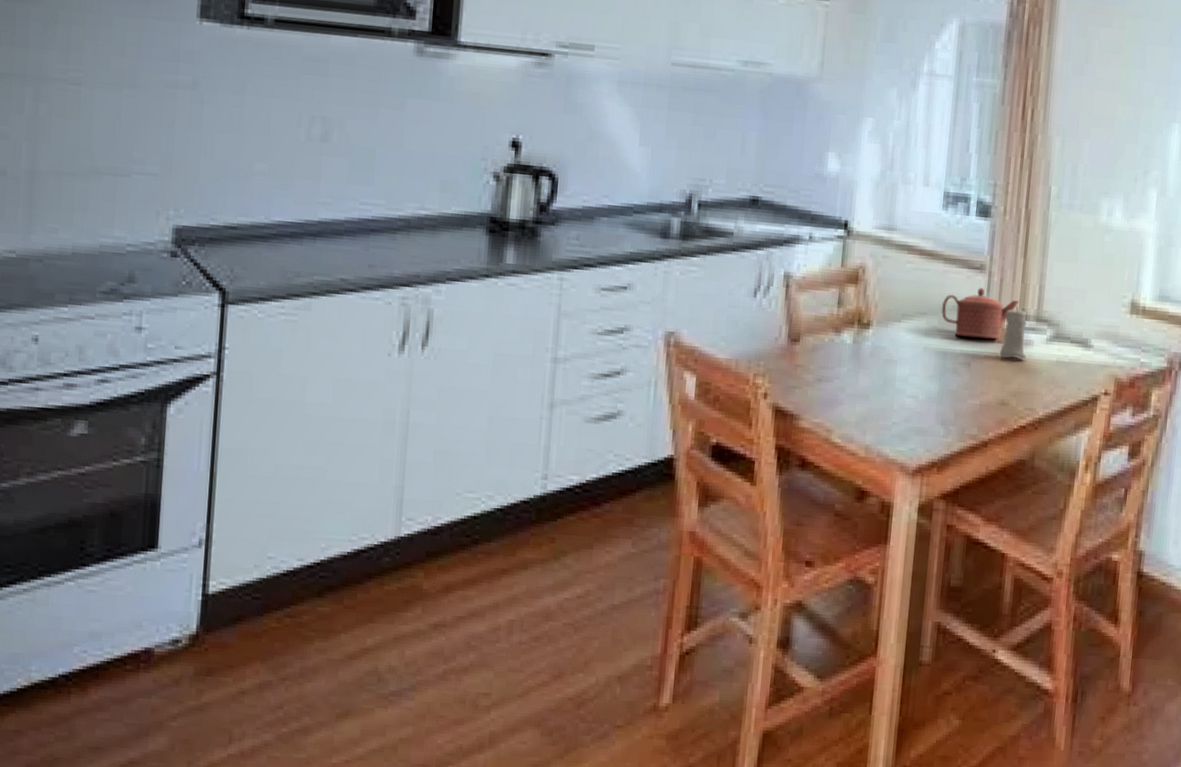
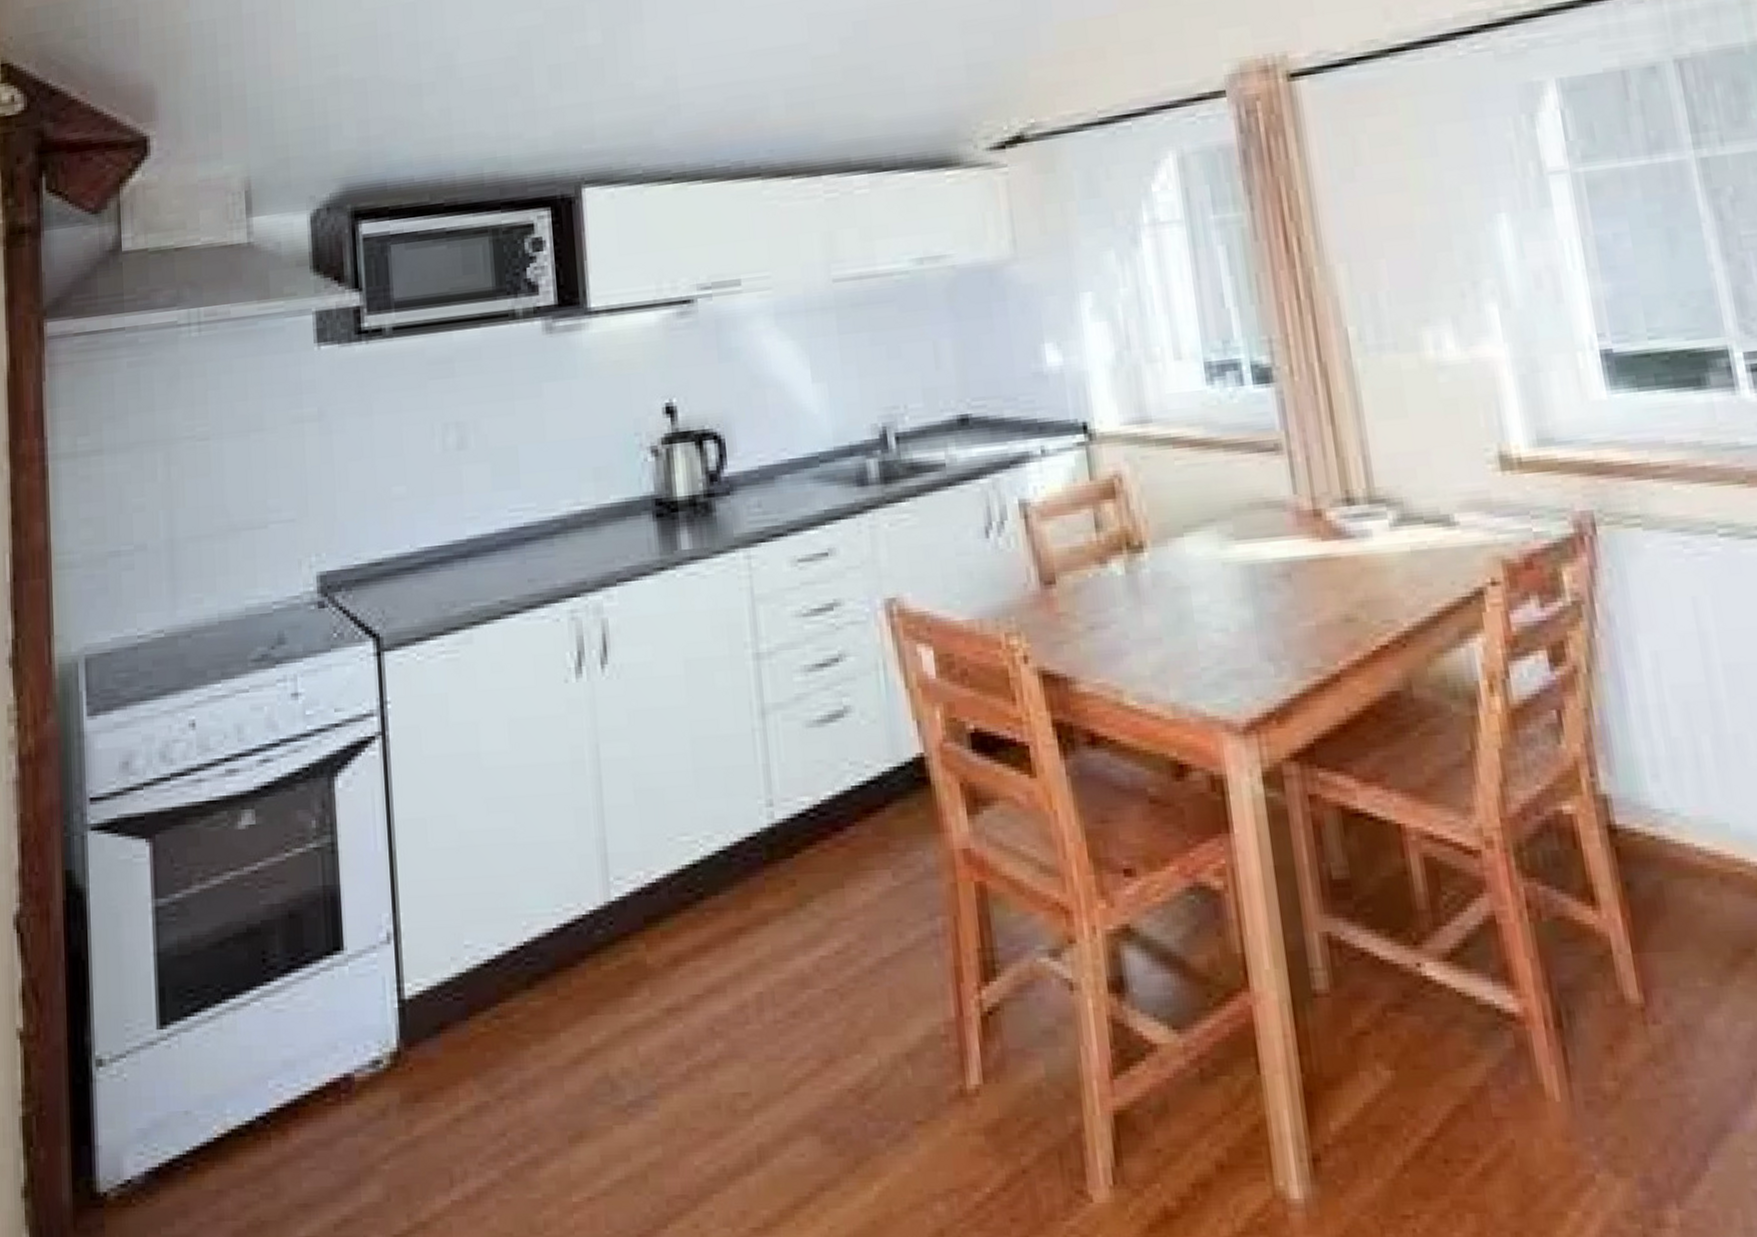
teapot: present [941,287,1019,339] -> none [1233,473,1339,541]
candle: present [1000,305,1027,359] -> none [1324,488,1367,559]

